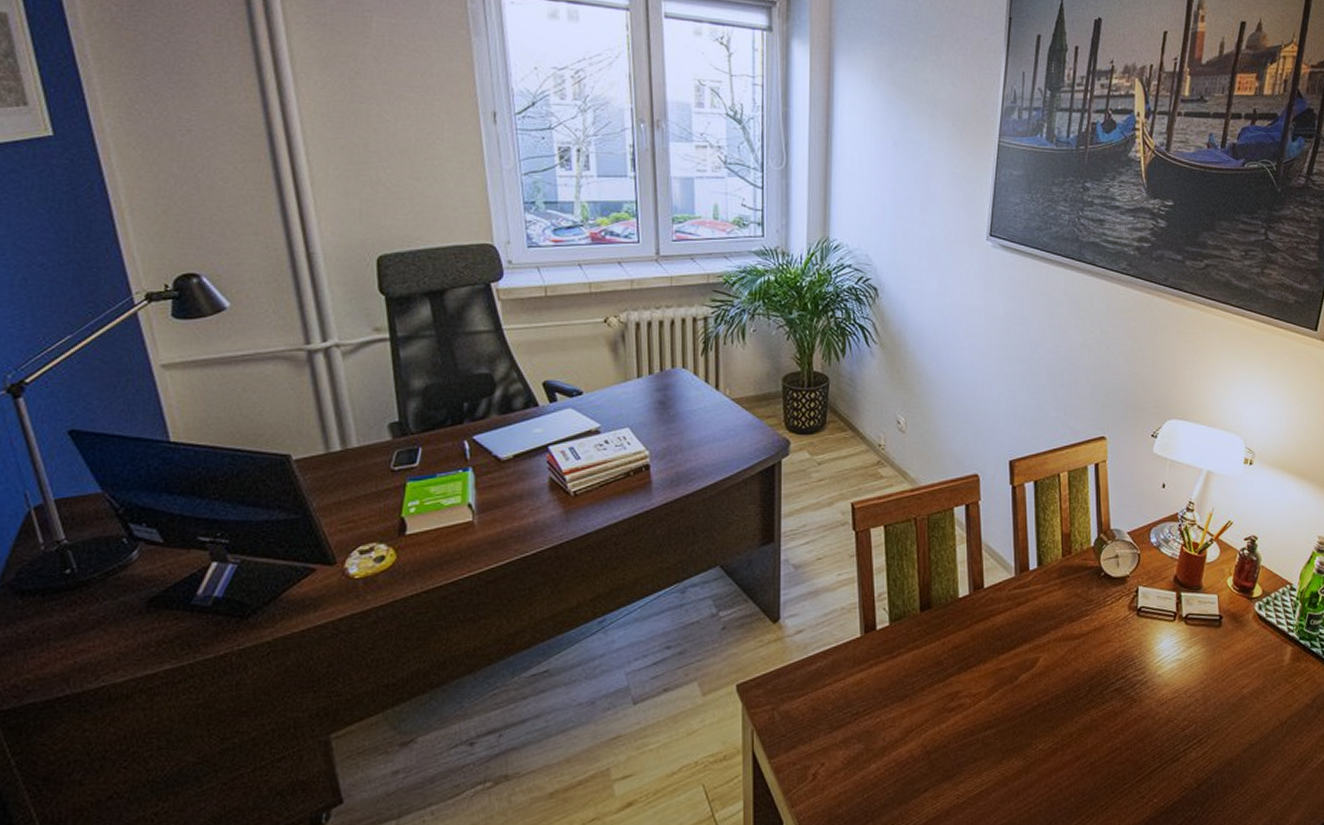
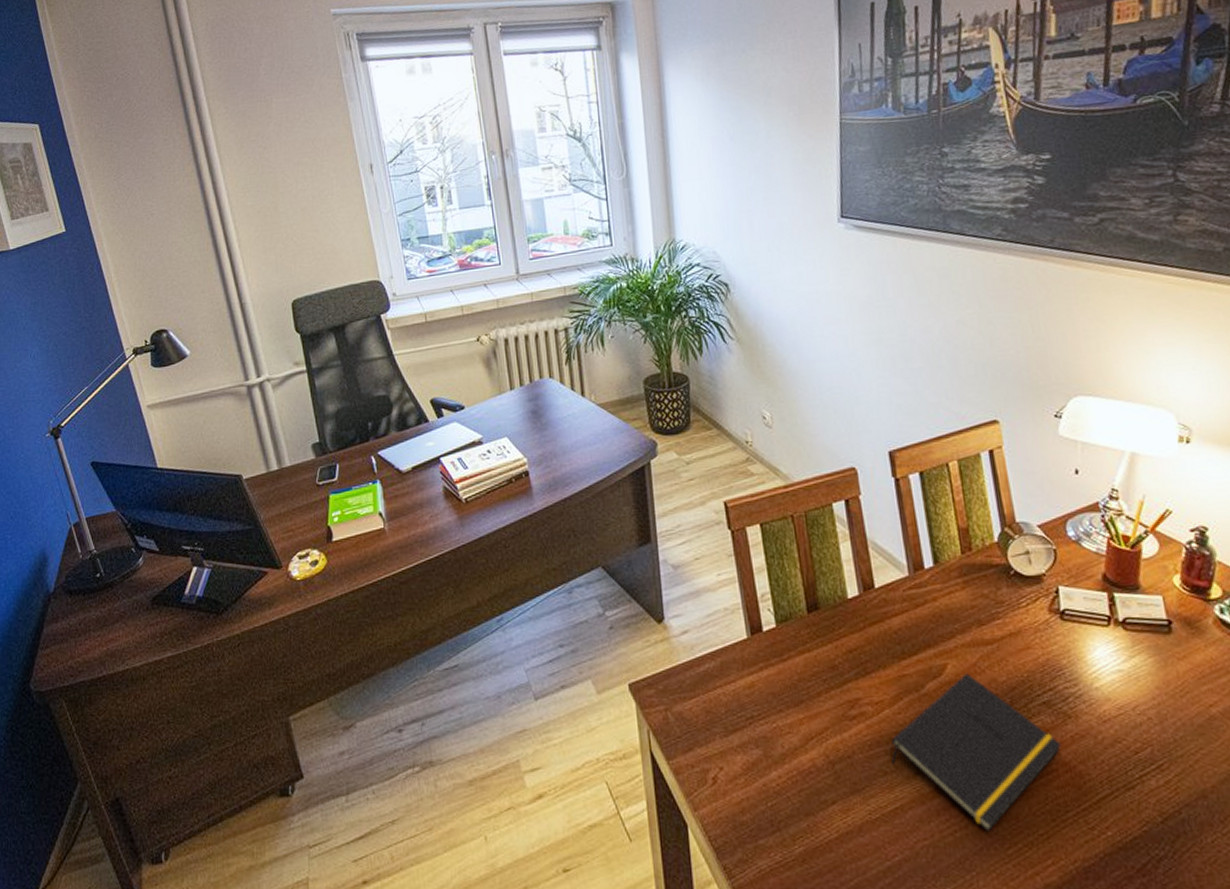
notepad: none [982,665,1126,807] -> present [891,673,1061,831]

